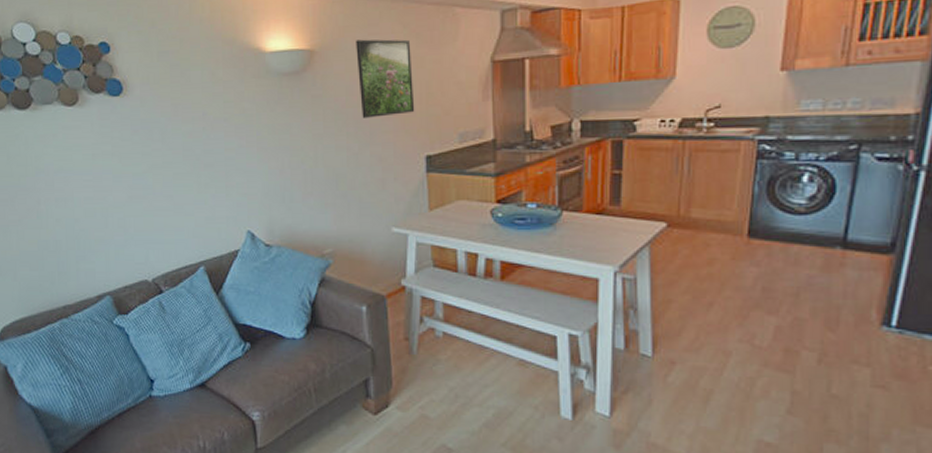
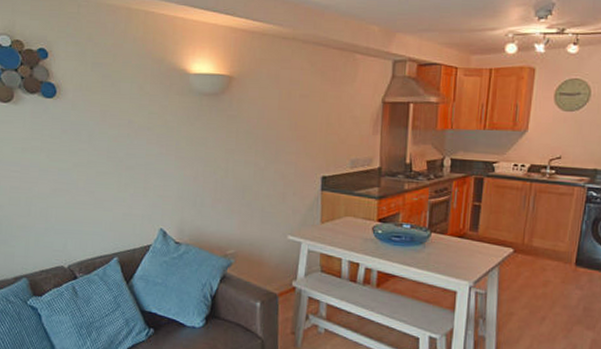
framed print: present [356,39,415,118] -> none [269,72,316,140]

